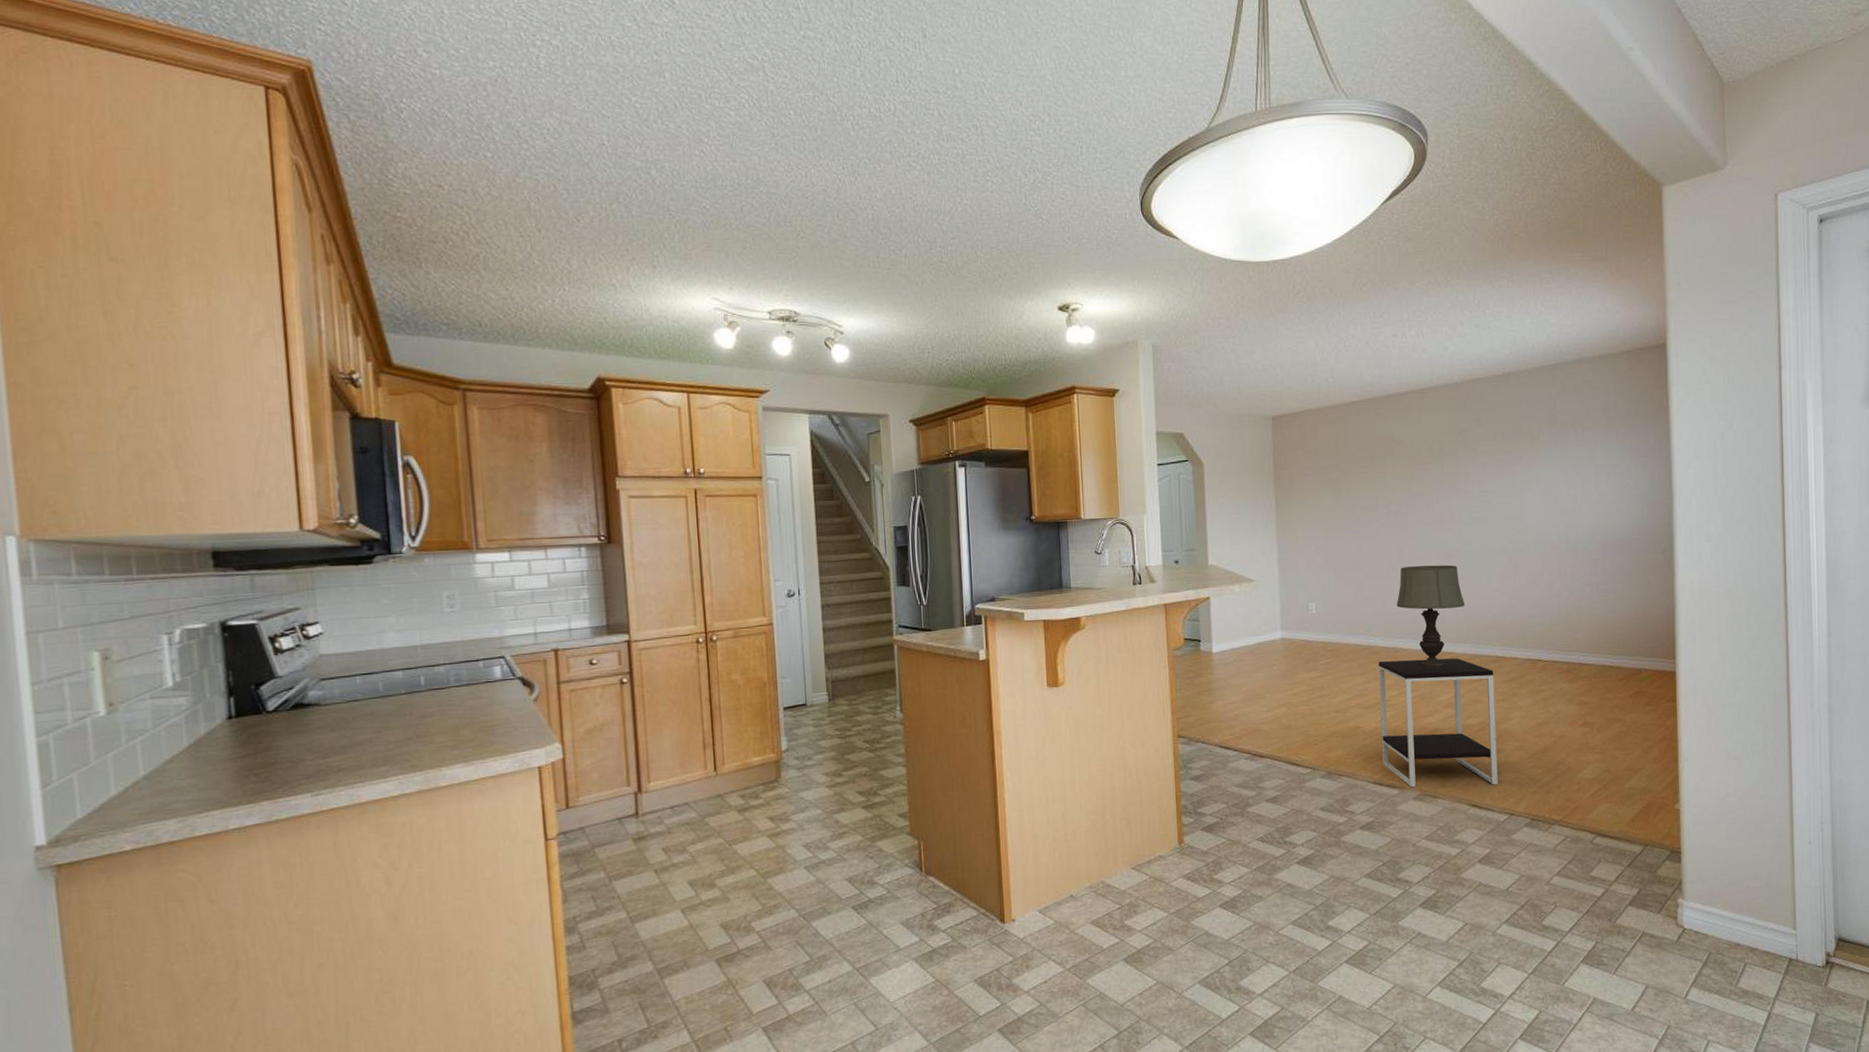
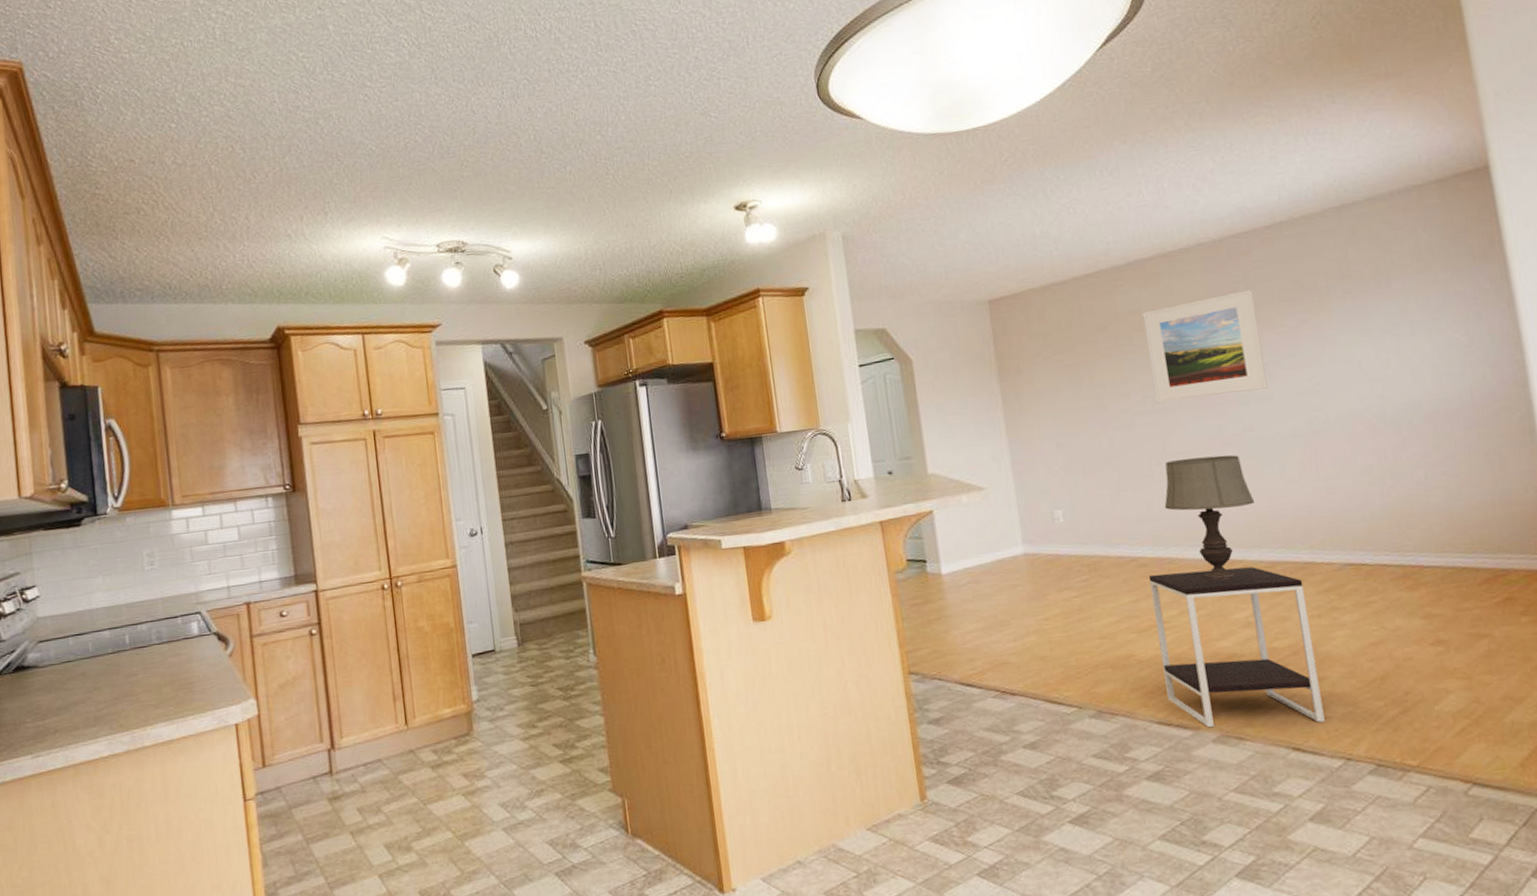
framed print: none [1395,428,1485,517] -> present [1142,289,1268,403]

